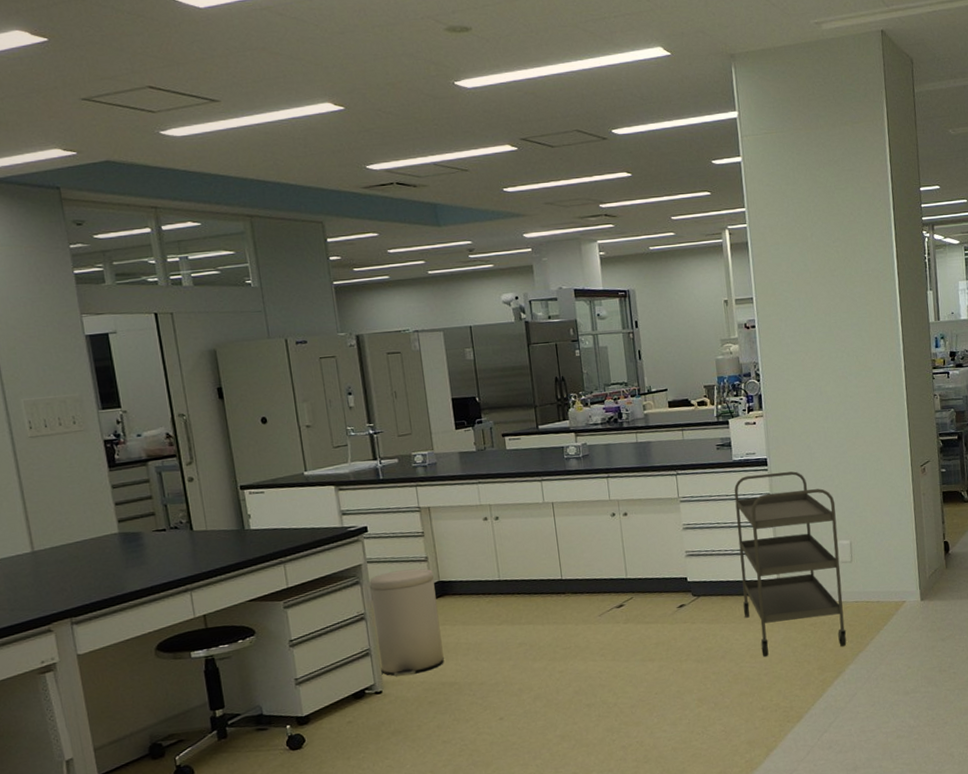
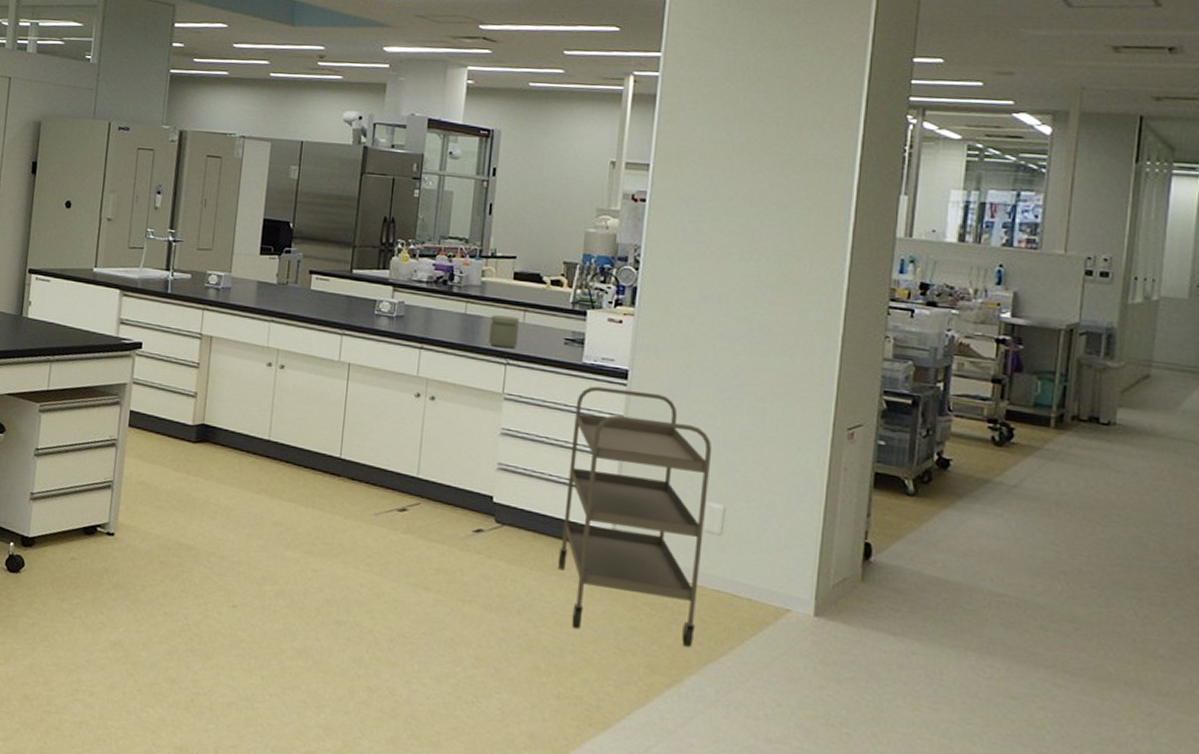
pedal bin: present [368,568,444,677] -> none [119,399,199,525]
jar: none [657,436,682,463] -> present [489,315,519,349]

